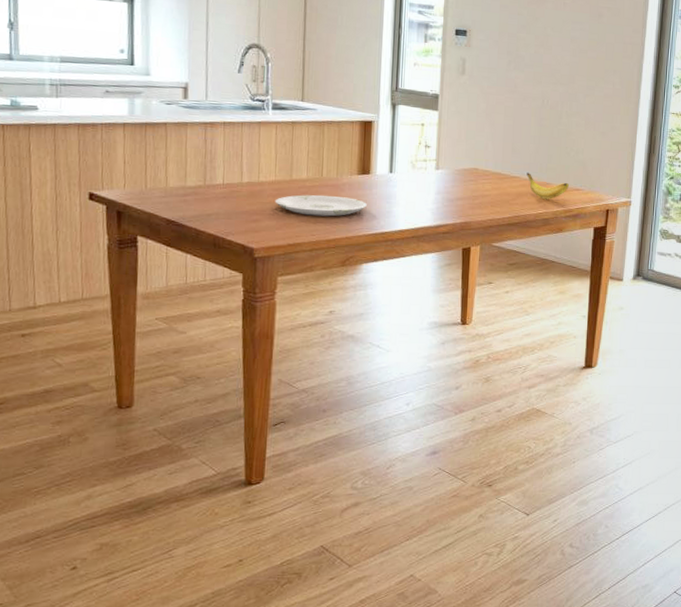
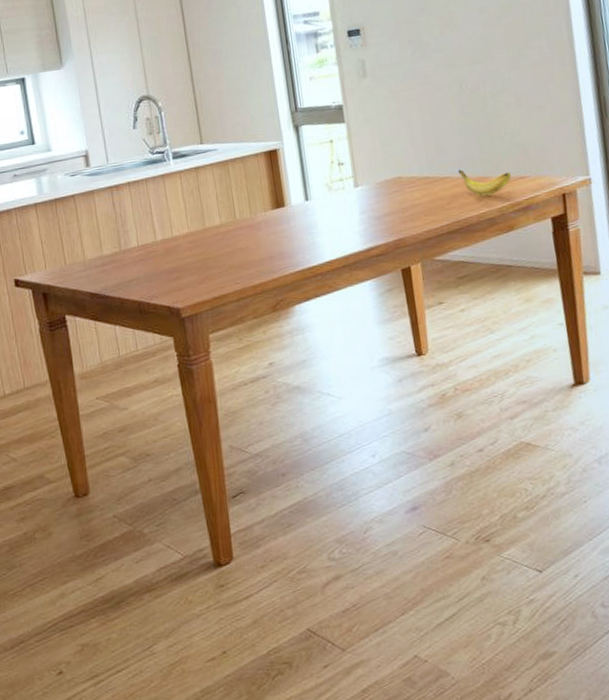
plate: present [274,194,367,217] -> none [192,236,288,264]

